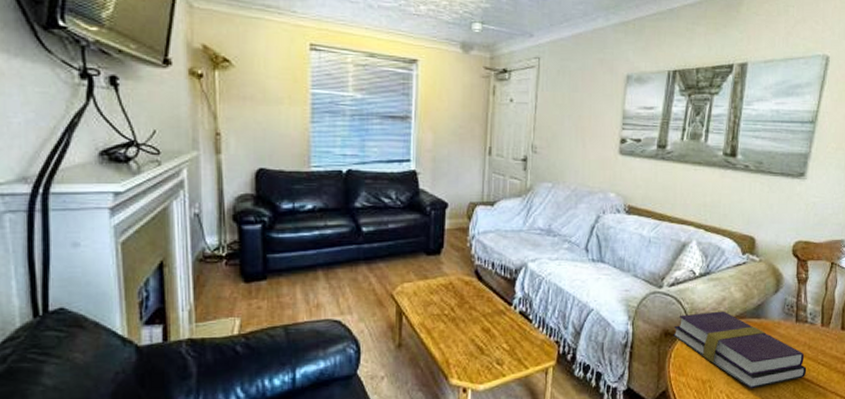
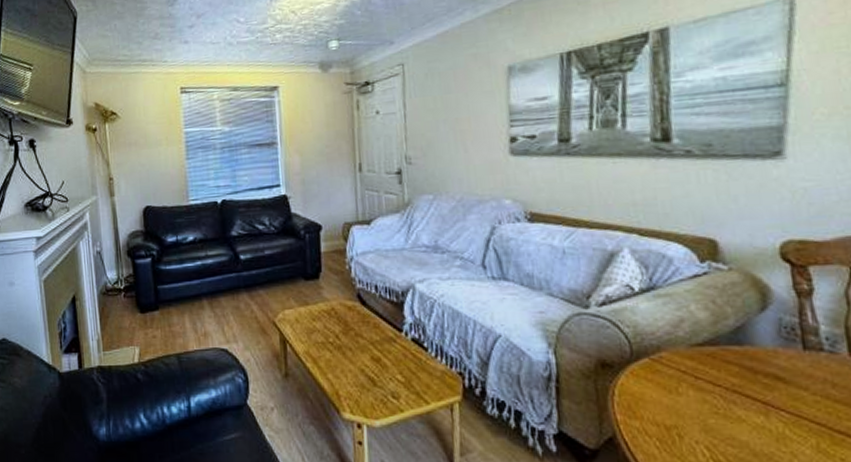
book: present [673,311,807,389] -> none [612,335,836,441]

